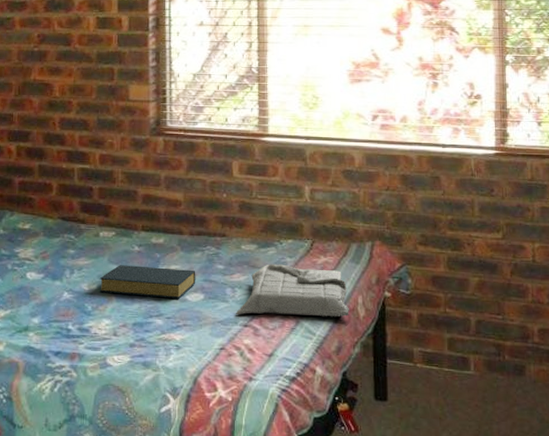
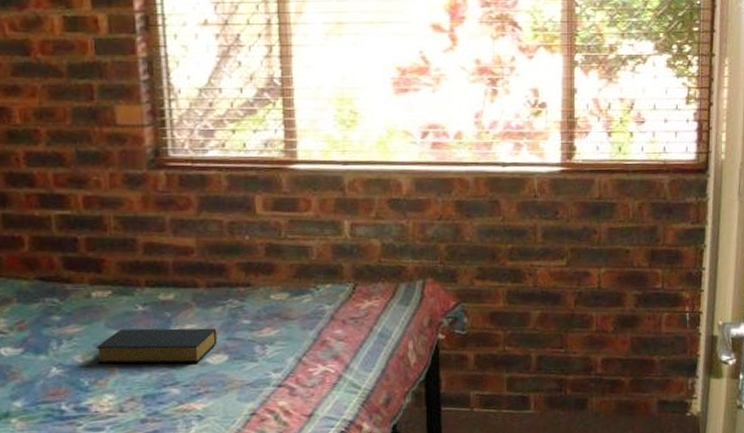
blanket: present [236,264,349,318] -> none [267,313,399,375]

